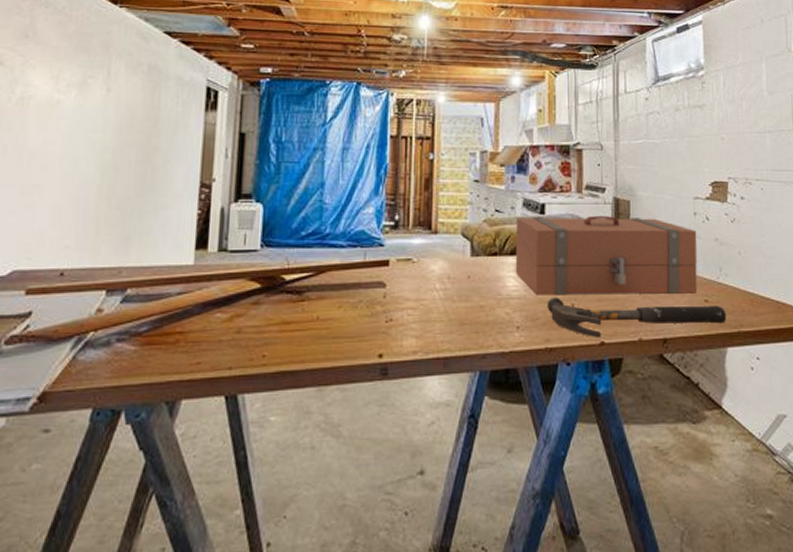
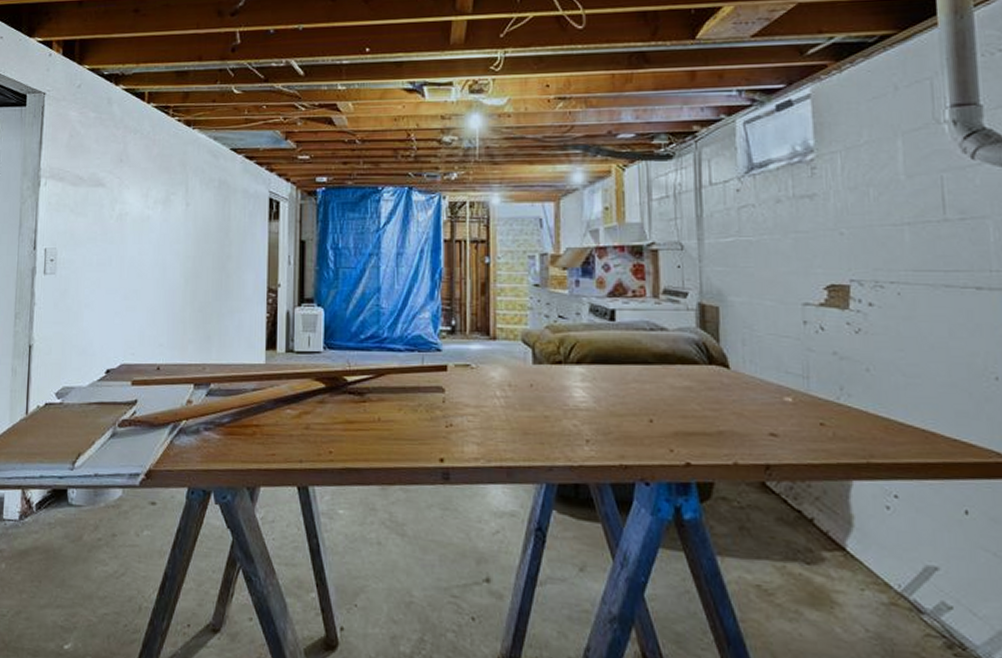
toolbox: present [515,215,698,295] -> none [582,322,810,415]
claw hammer: present [547,297,727,339] -> none [620,410,851,459]

